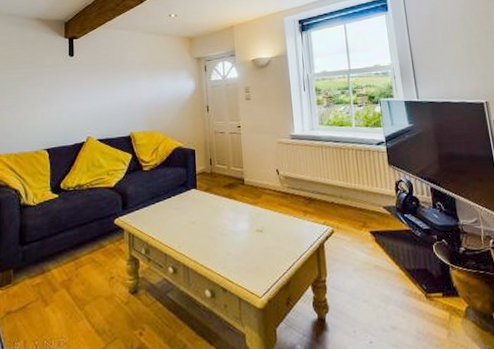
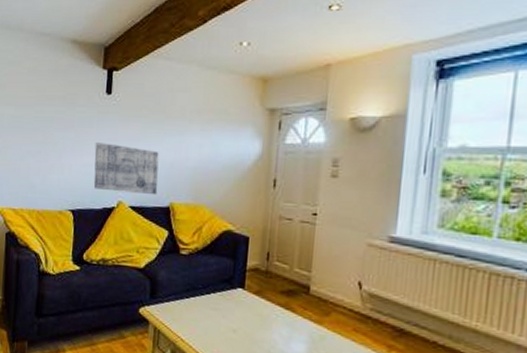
wall art: none [63,93,120,130] -> present [93,142,159,196]

